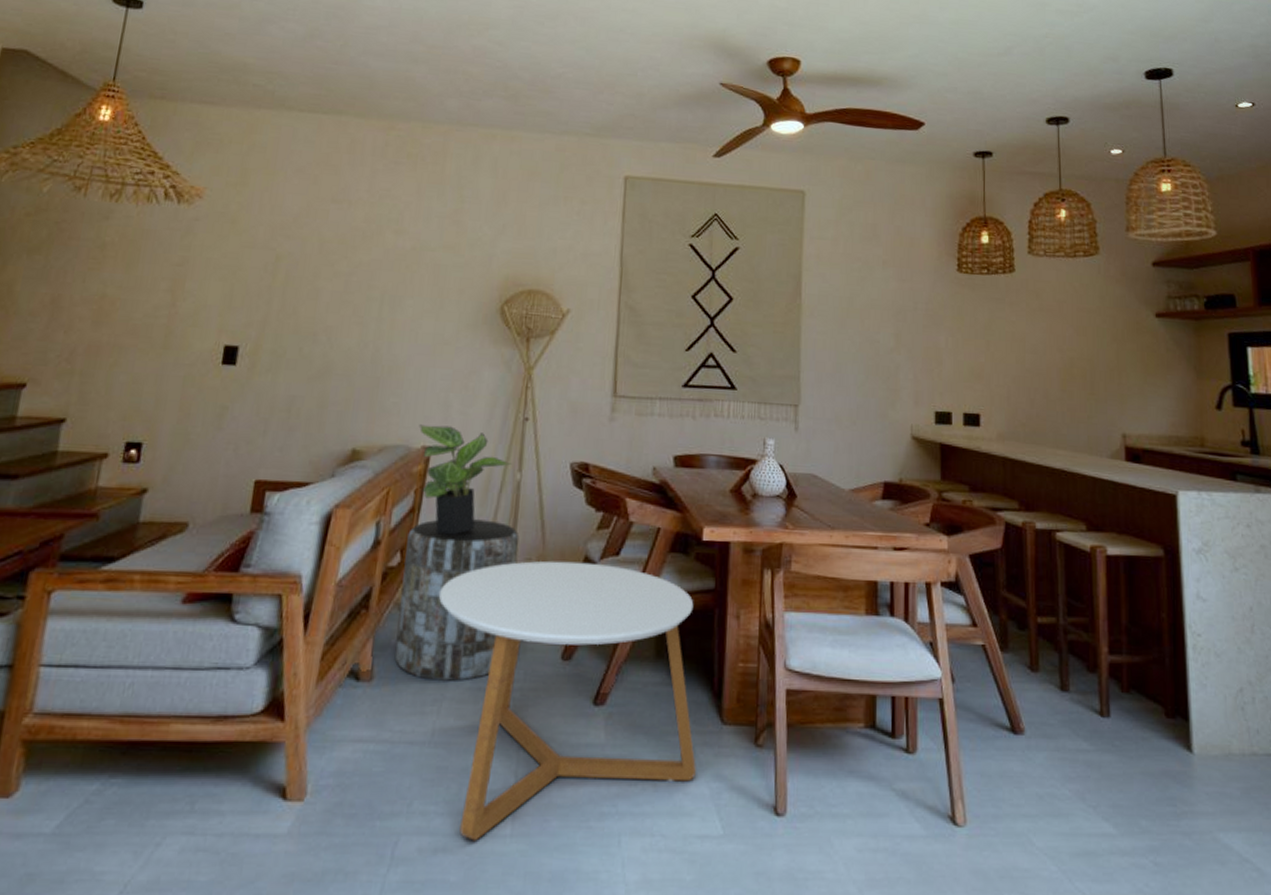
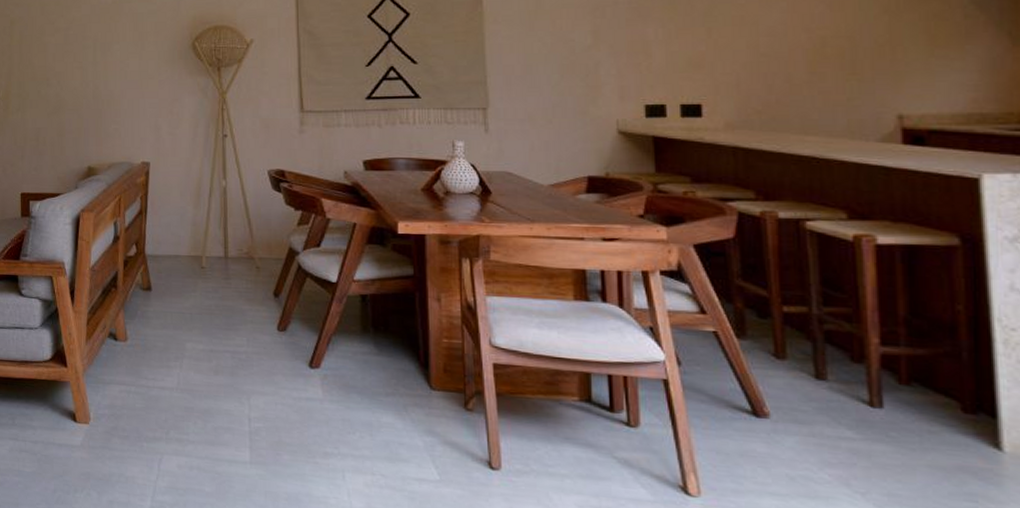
side table: present [394,519,520,681] -> none [140,219,231,344]
potted plant: present [418,424,512,534] -> none [137,145,217,231]
coffee table: present [439,561,696,841] -> none [170,251,409,464]

